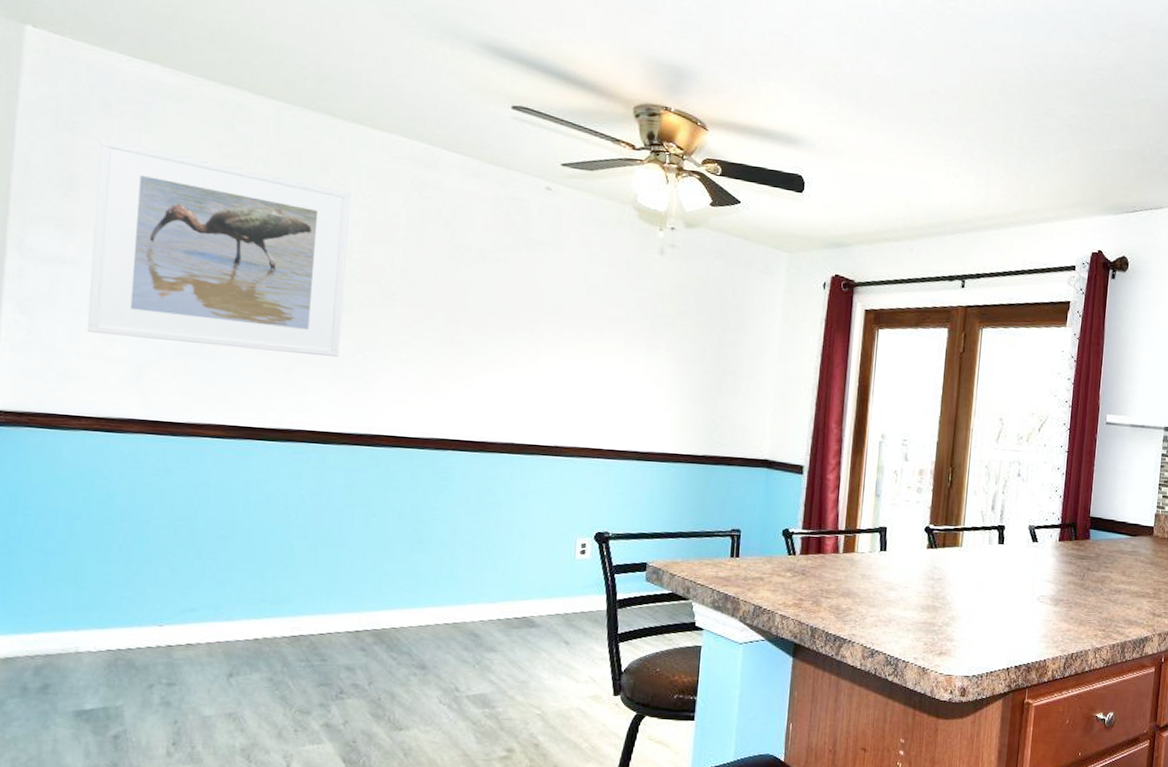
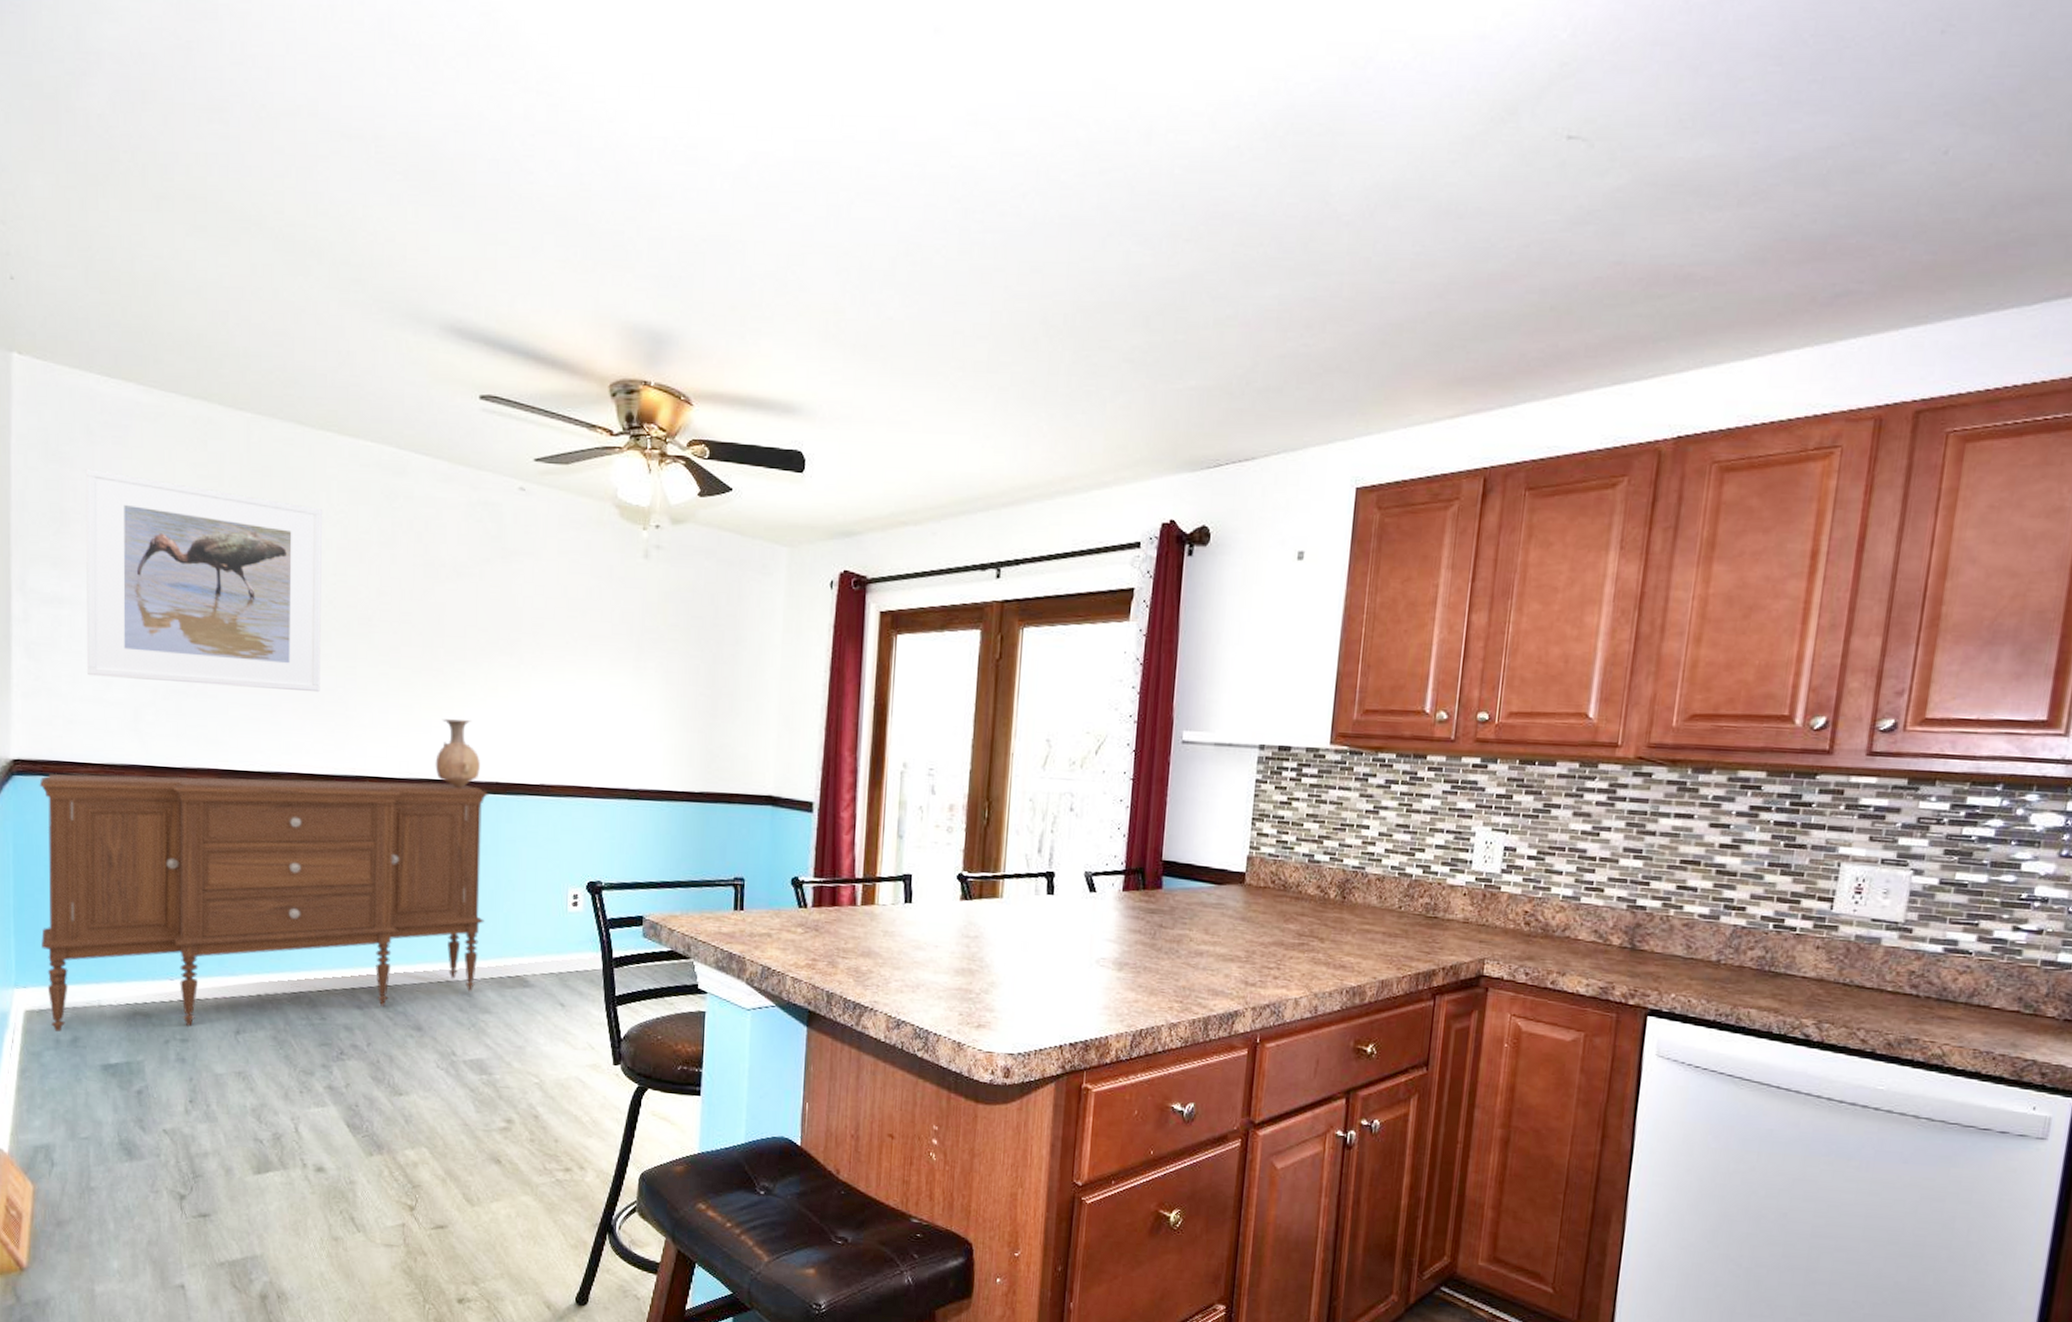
sideboard: none [13,425,504,679] -> present [39,773,489,1032]
vase: none [452,385,497,448] -> present [435,719,480,788]

